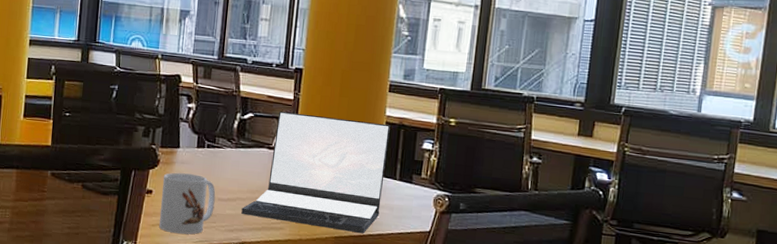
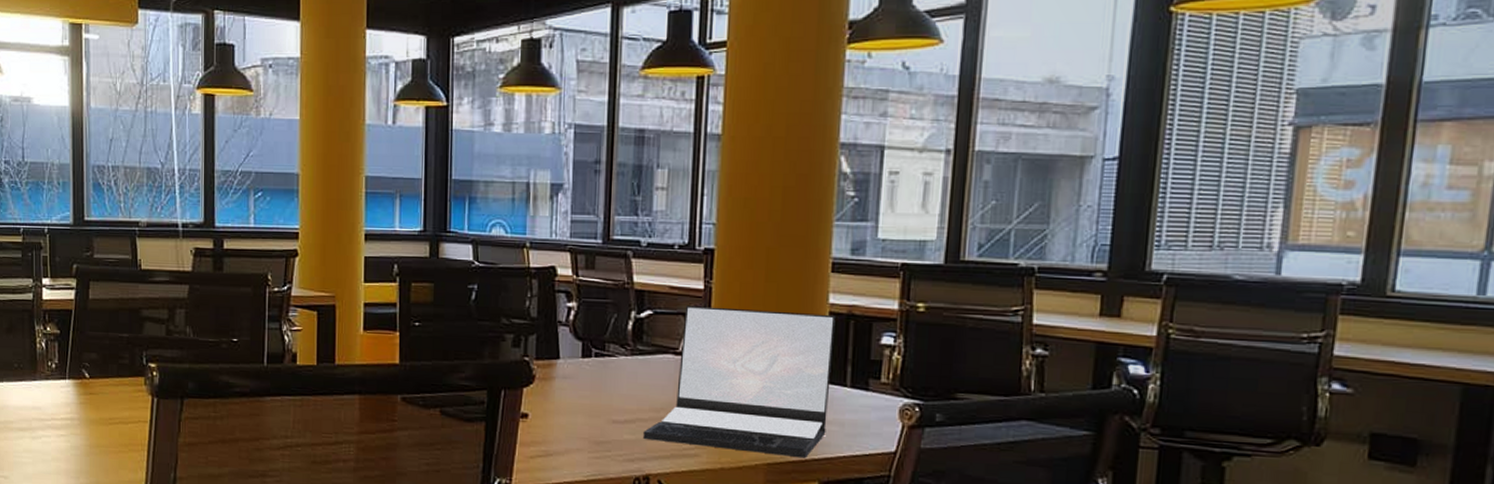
mug: present [158,172,216,235] -> none [538,390,609,467]

